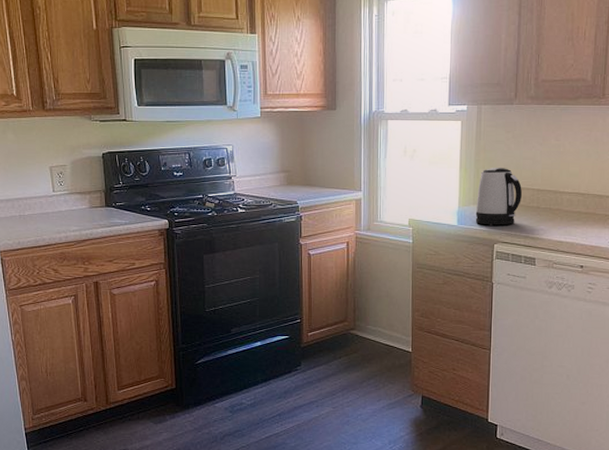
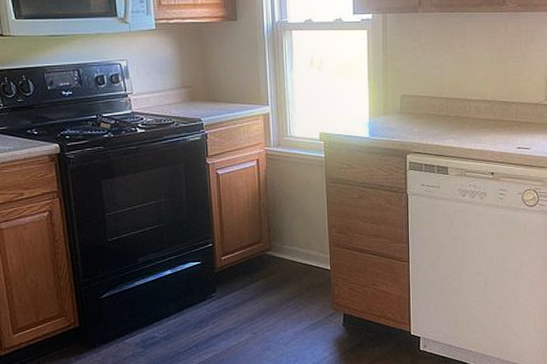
kettle: present [475,167,522,226] -> none [386,76,431,136]

